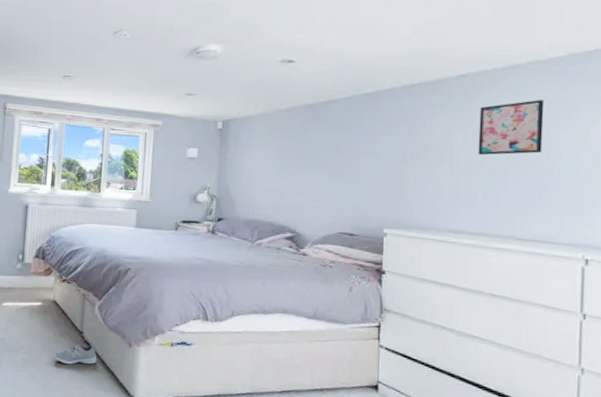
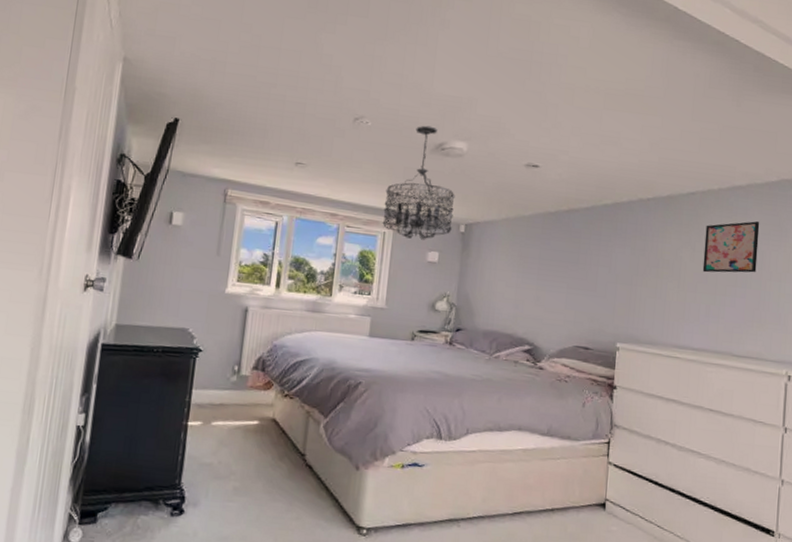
sneaker: present [54,343,97,365] -> none [270,467,320,492]
chandelier: none [143,32,212,138] -> present [382,125,455,240]

